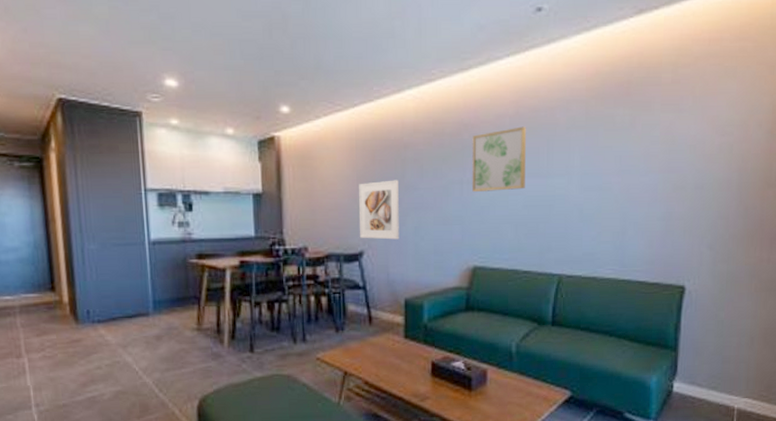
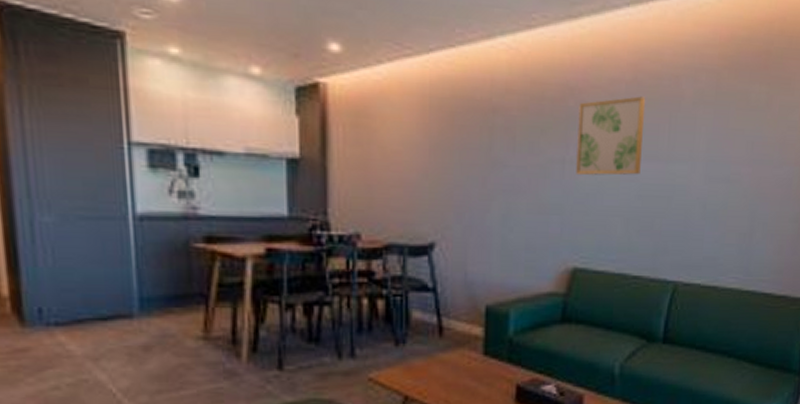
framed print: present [358,180,399,240] -> none [430,152,484,230]

